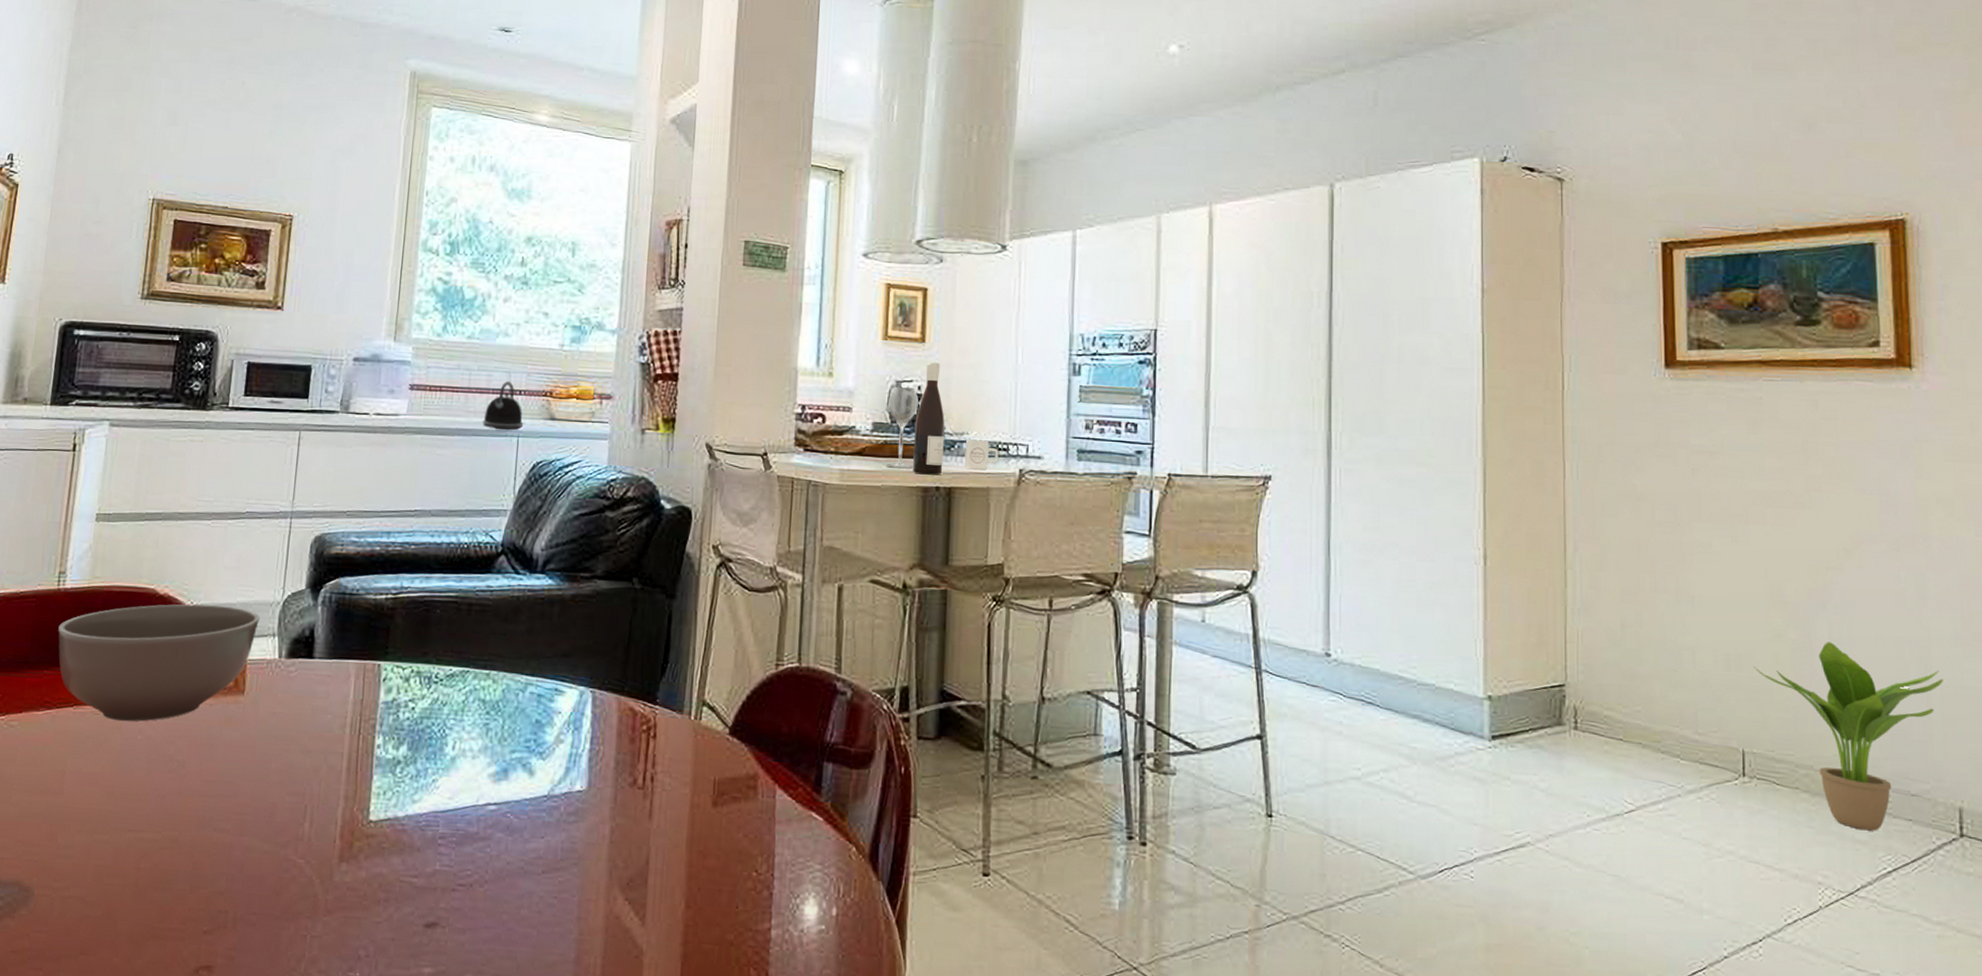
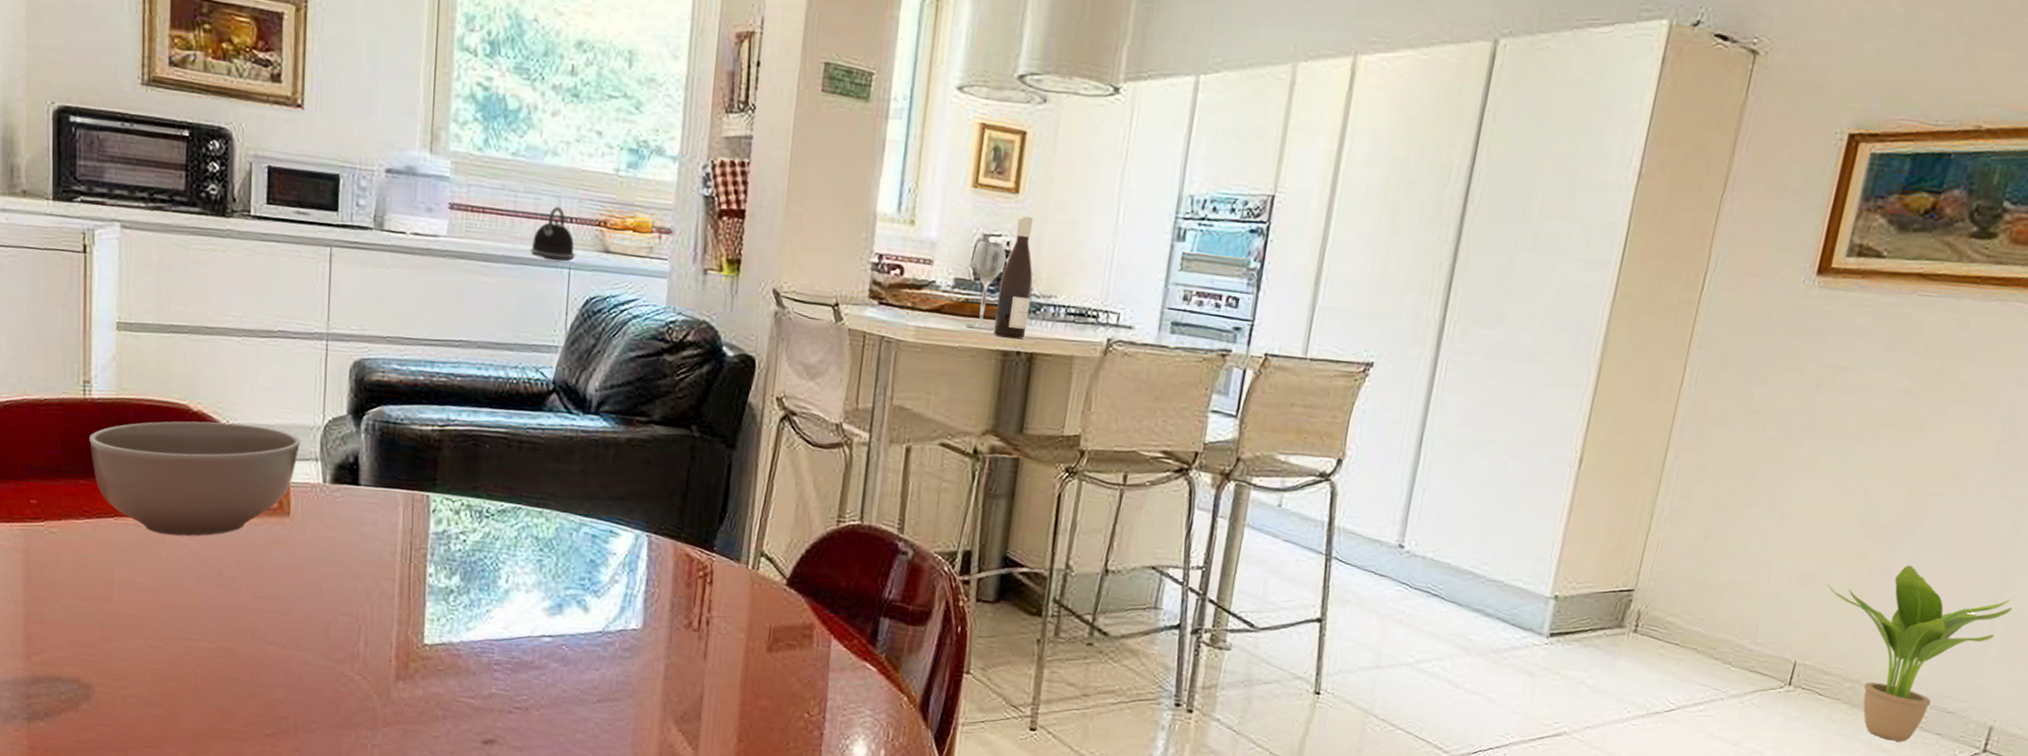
mug: present [964,439,999,471] -> none [1049,303,1087,338]

